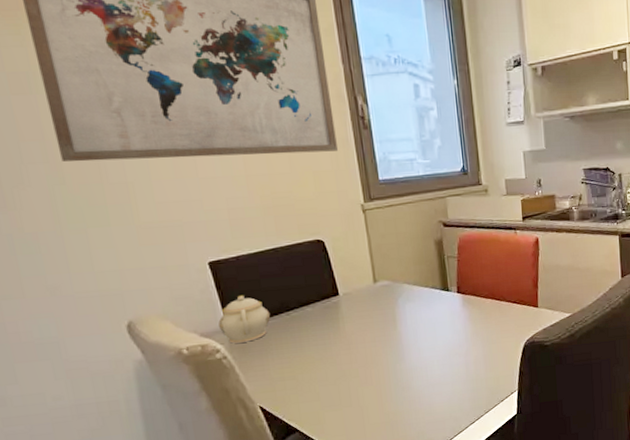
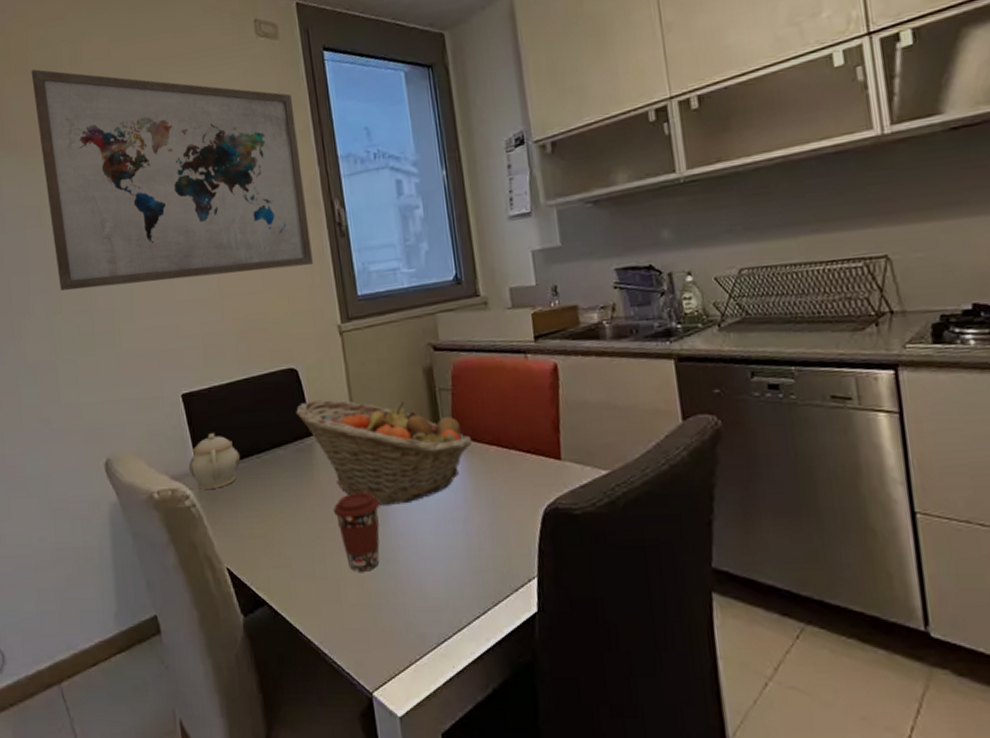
fruit basket: none [323,265,473,348] -> present [296,399,473,505]
coffee cup: none [357,338,397,400] -> present [334,492,380,572]

